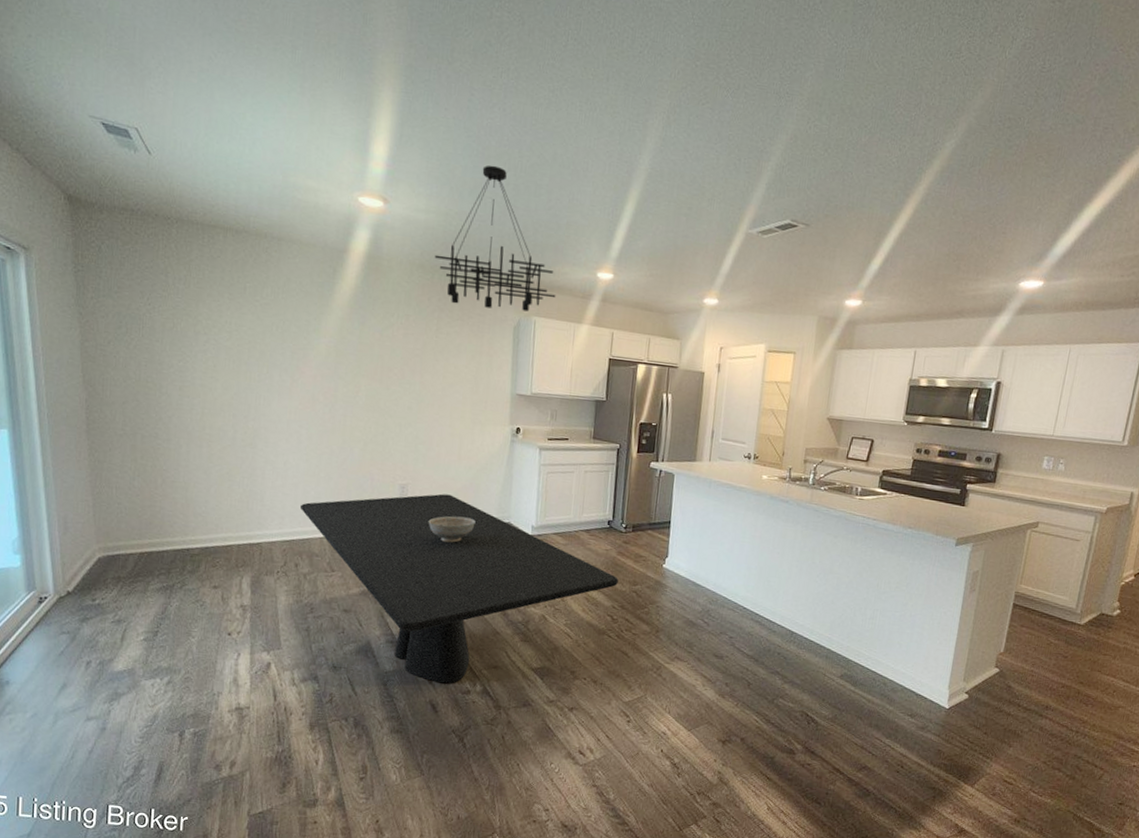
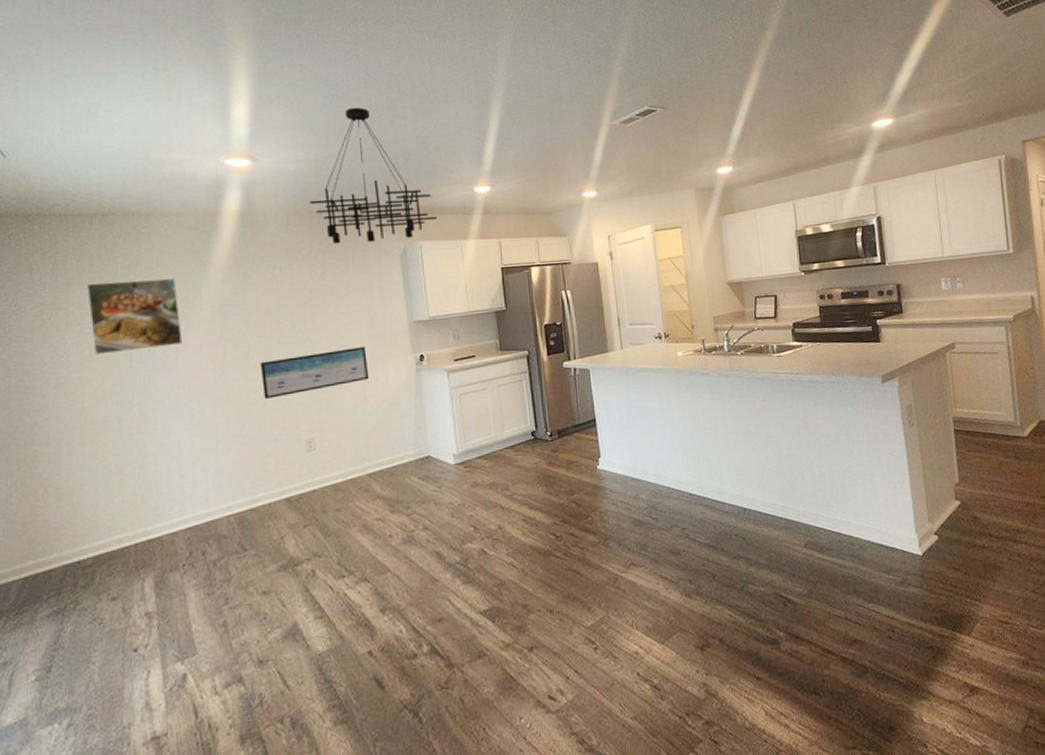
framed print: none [216,296,299,372] -> present [87,279,183,355]
dining table: present [299,493,618,684] -> none [200,439,554,653]
wall art: none [366,404,467,441] -> present [260,346,370,399]
decorative bowl: present [428,516,476,543] -> none [342,459,393,492]

